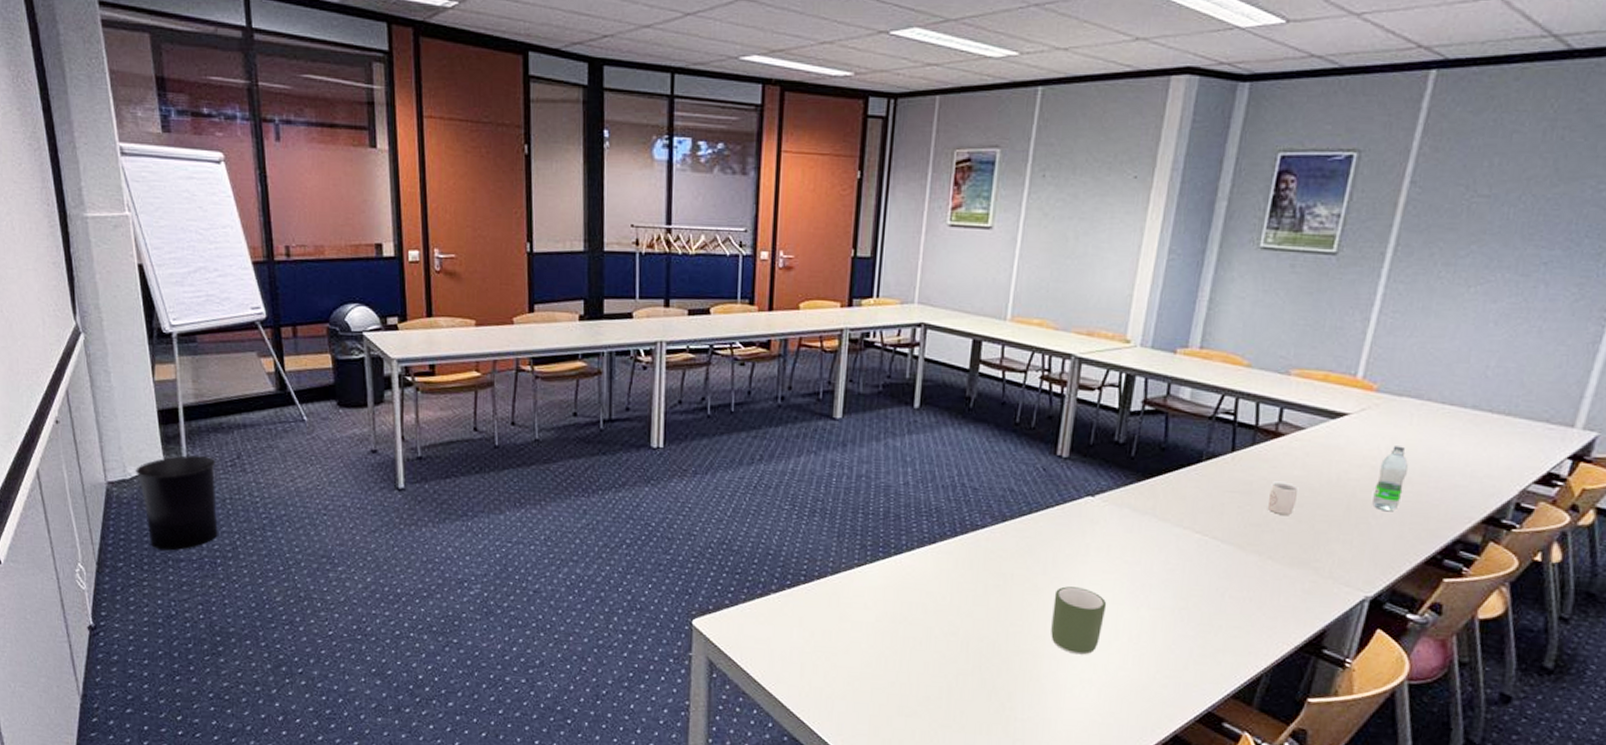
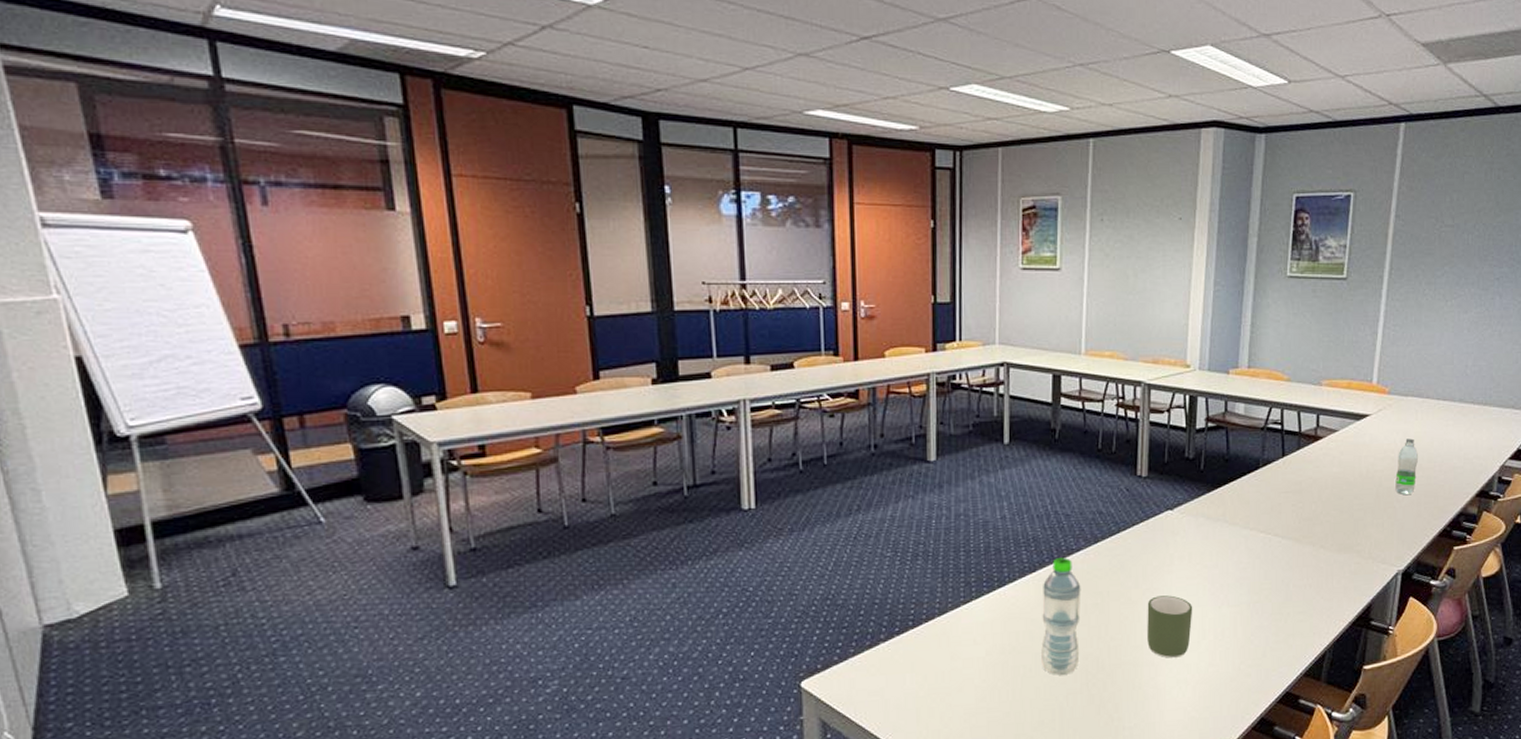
waste bin: present [136,455,218,551] -> none [85,577,211,699]
water bottle: none [933,532,983,654] -> present [1041,558,1081,675]
mug: present [1268,483,1299,515] -> none [1315,480,1338,508]

